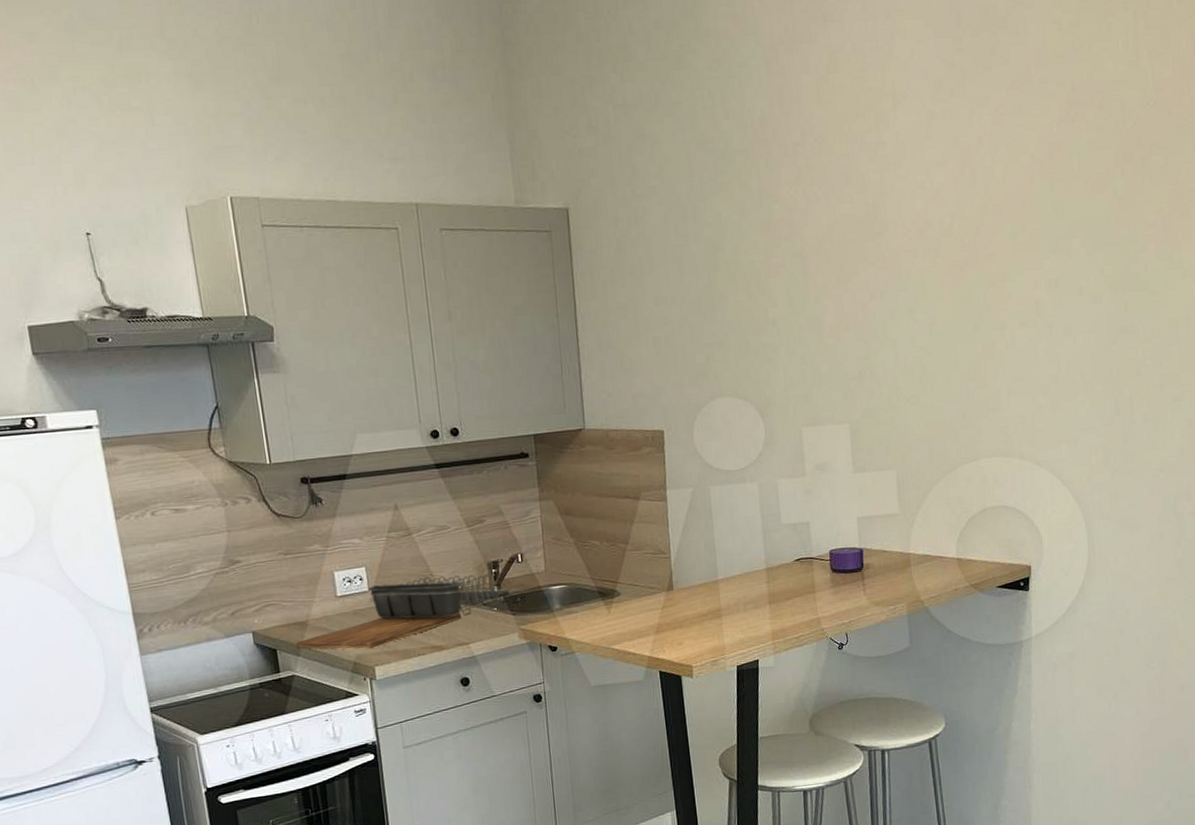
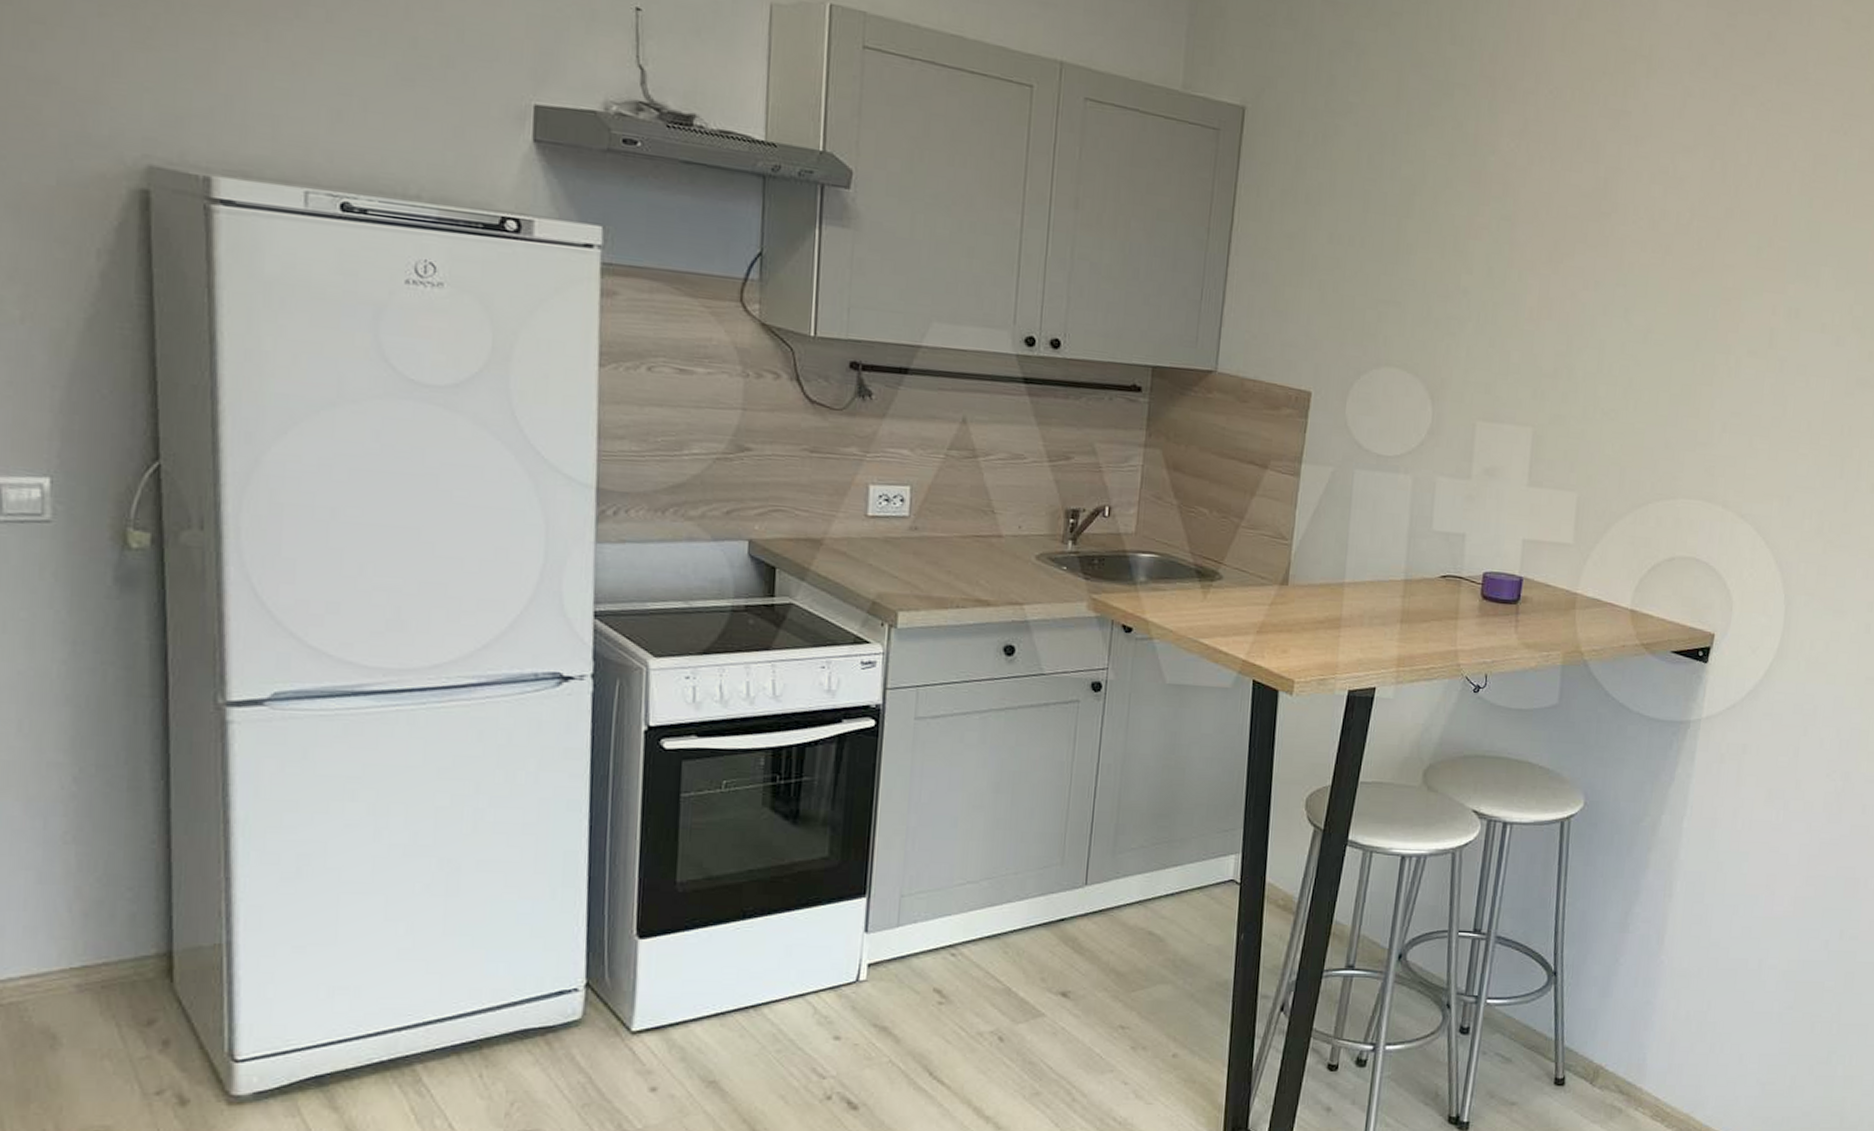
cutting board: present [296,612,462,650] -> none [803,552,1021,589]
dish rack: present [368,574,511,619] -> none [909,511,1088,570]

